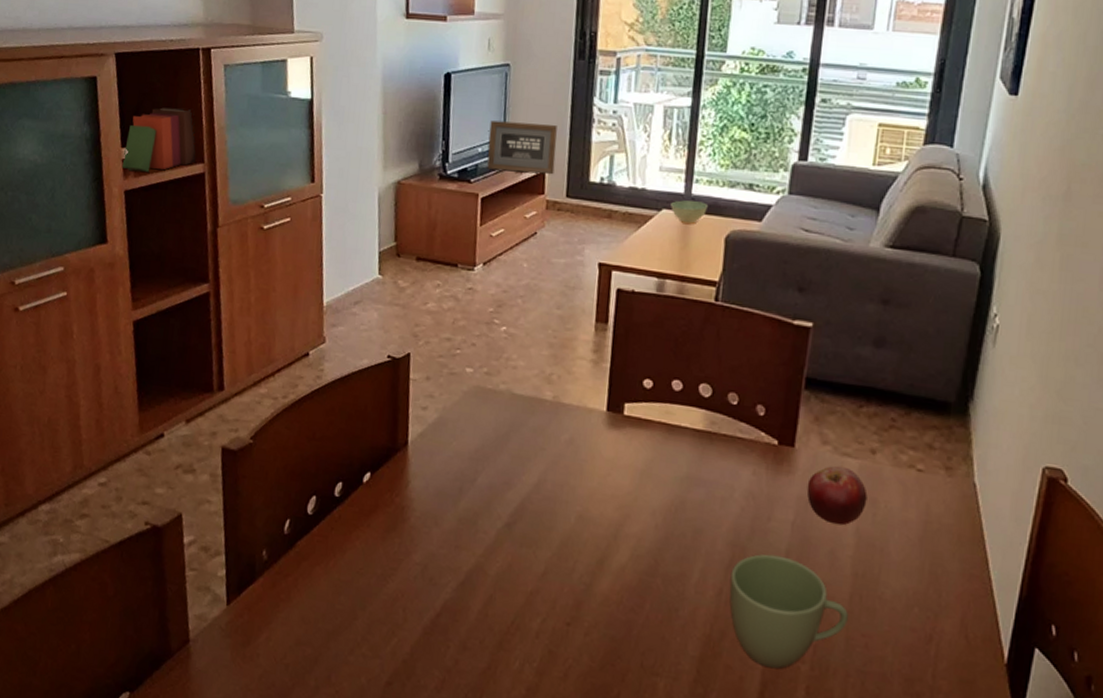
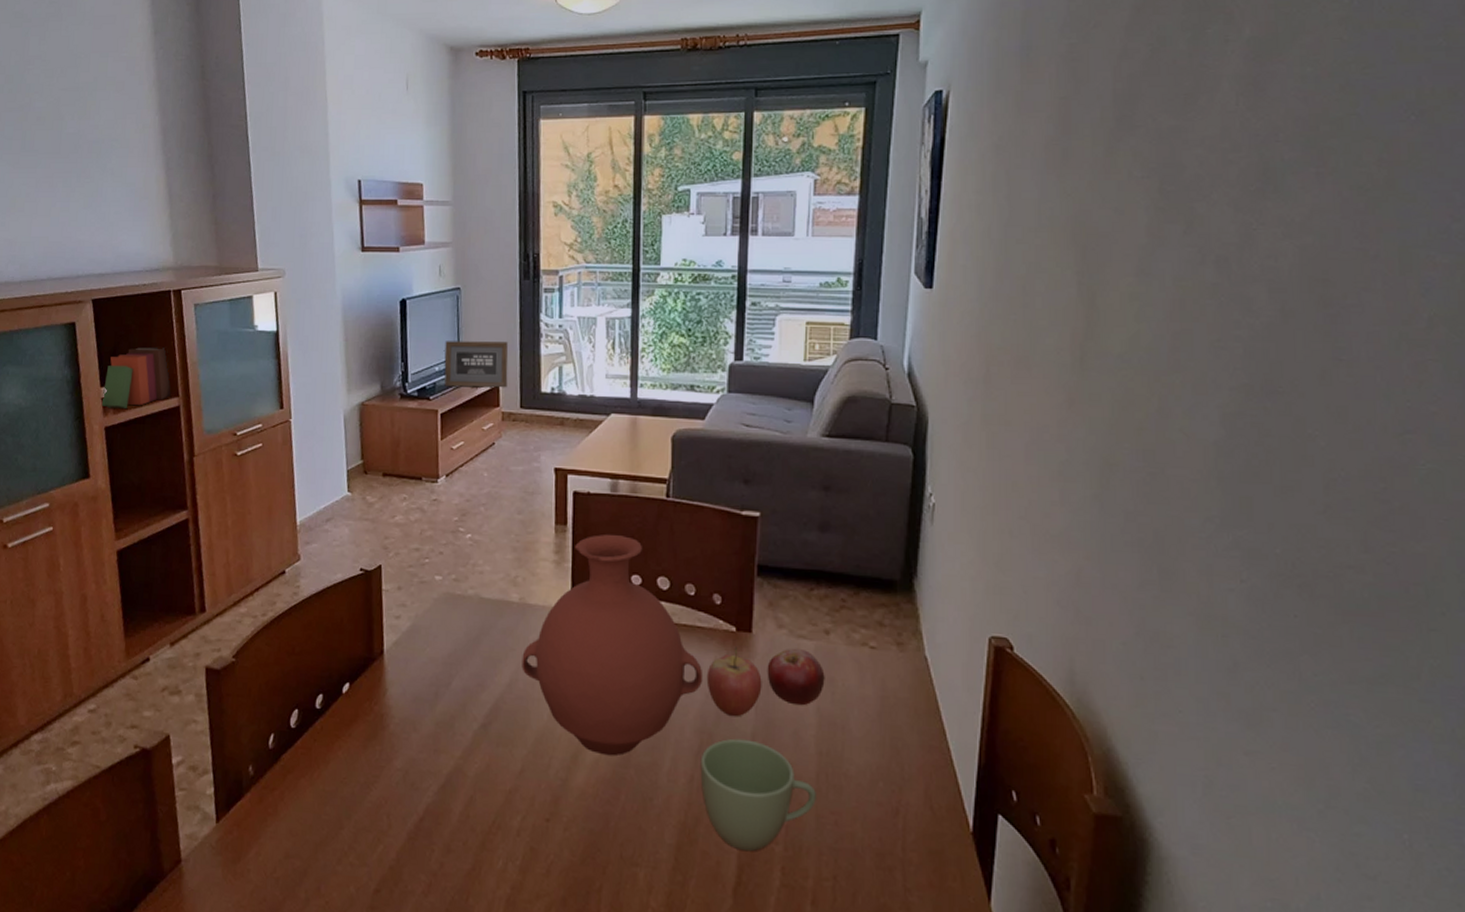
vase: none [551,335,740,564] -> present [522,534,703,756]
bowl: present [671,200,709,225] -> none [619,404,654,427]
fruit: none [743,460,801,533] -> present [706,647,762,717]

